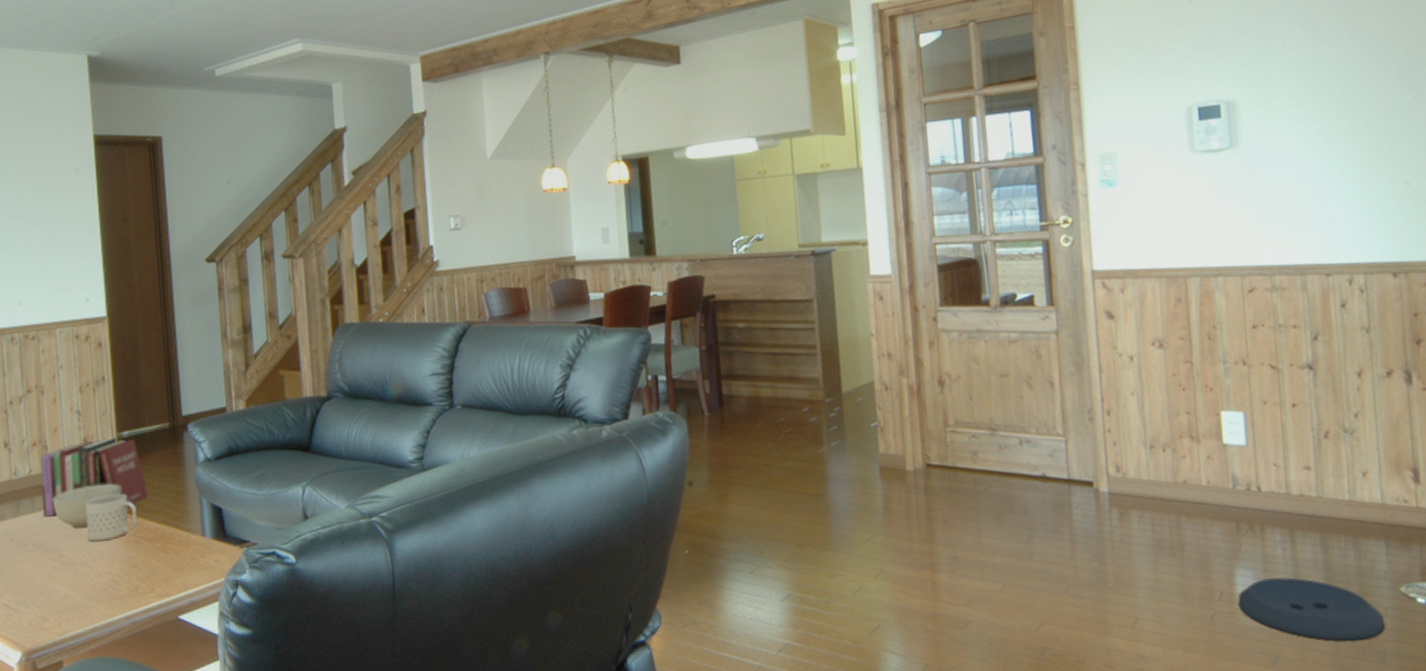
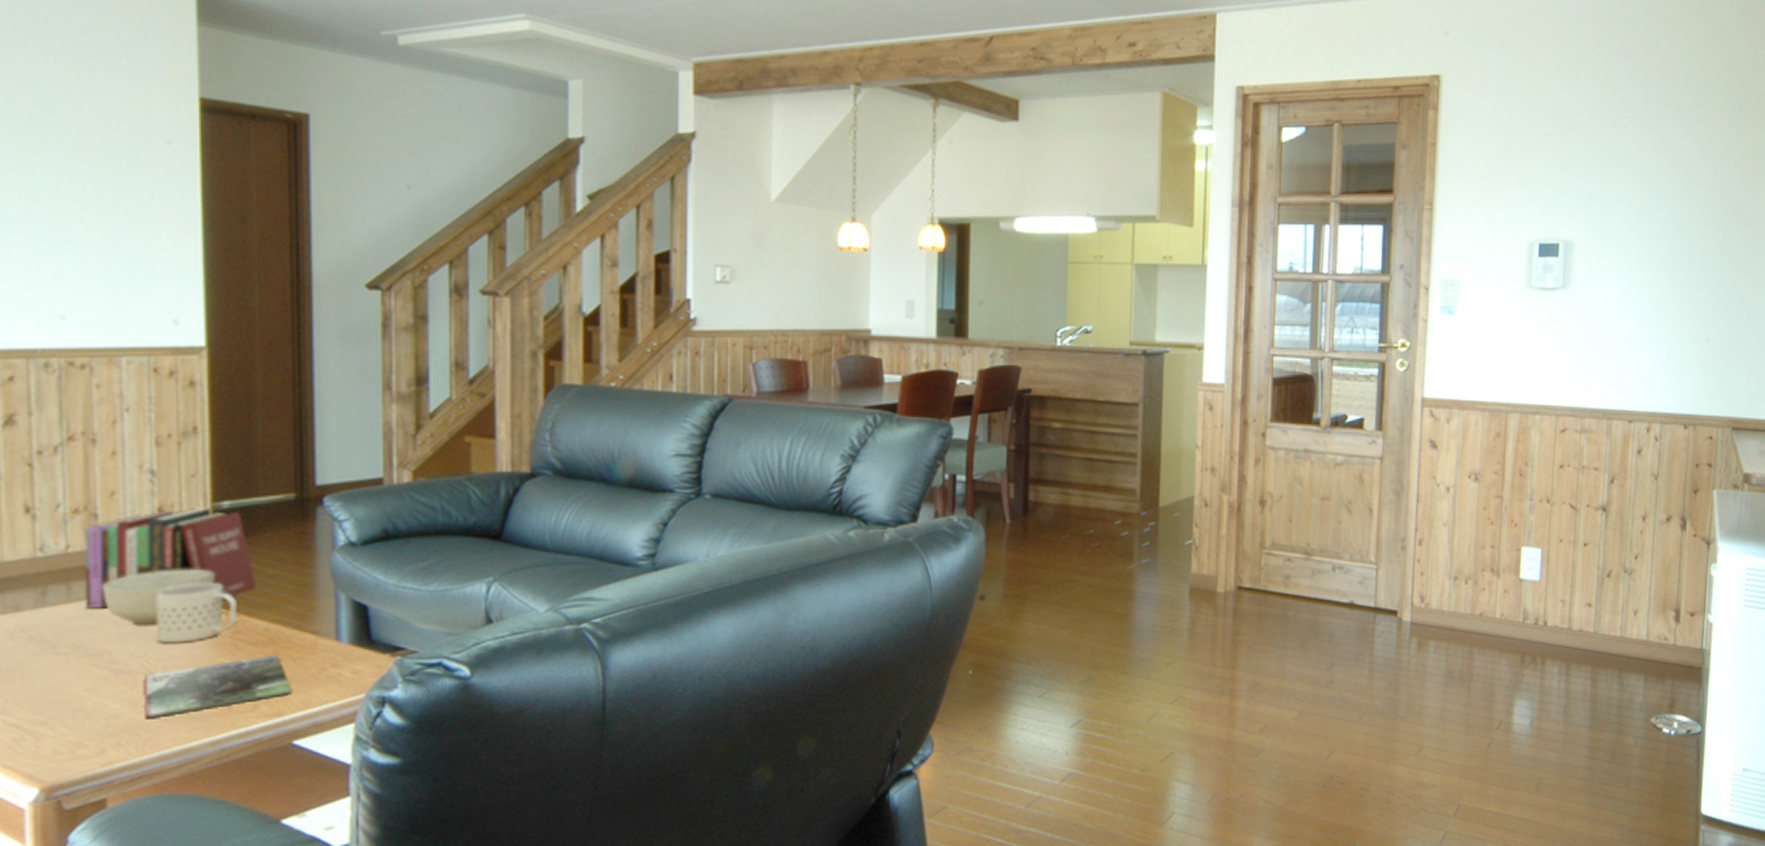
magazine: none [82,548,176,600] -> present [144,655,292,719]
robot vacuum: present [1237,577,1385,641] -> none [1513,708,1633,768]

